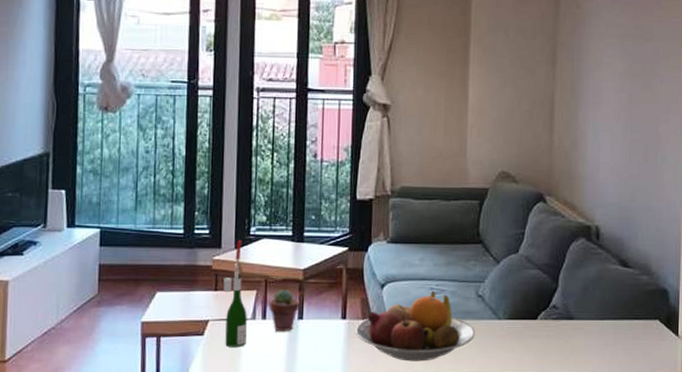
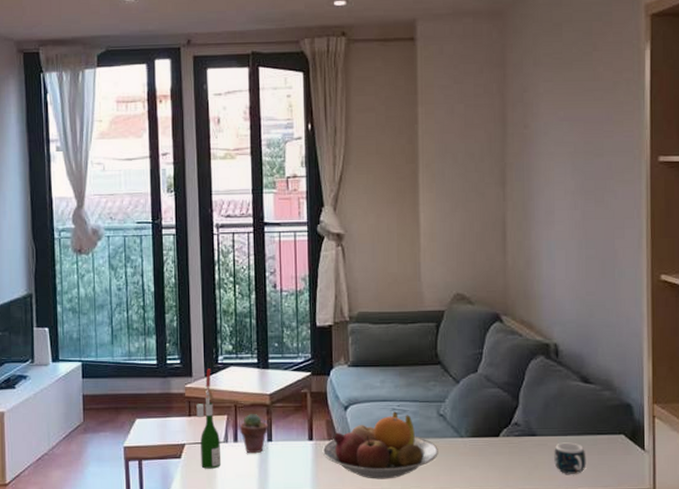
mug: none [590,327,622,359] -> present [554,442,586,474]

